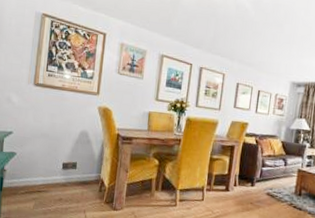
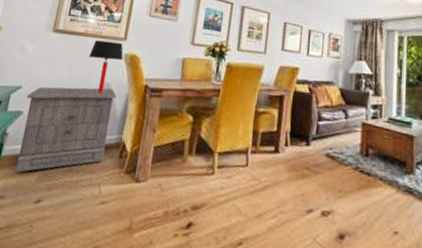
nightstand: none [16,133,94,201] -> present [15,87,117,173]
table lamp: none [67,94,98,141] -> present [88,40,124,95]

